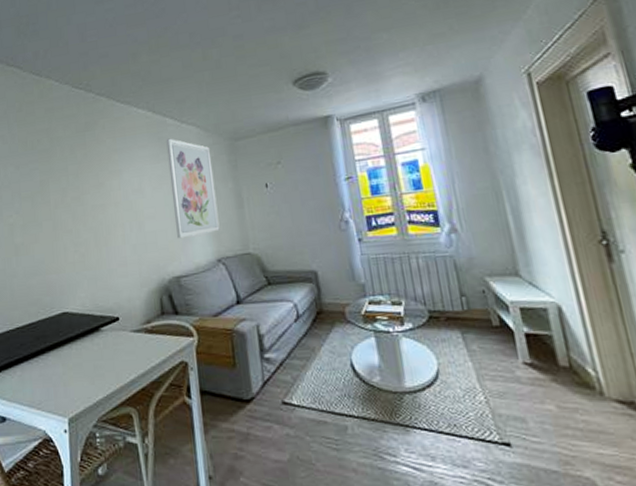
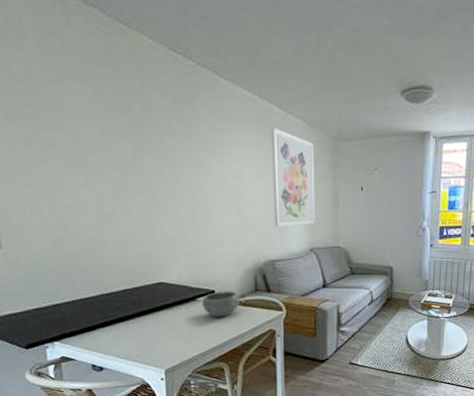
bowl: none [105,316,146,350] -> present [201,291,240,317]

